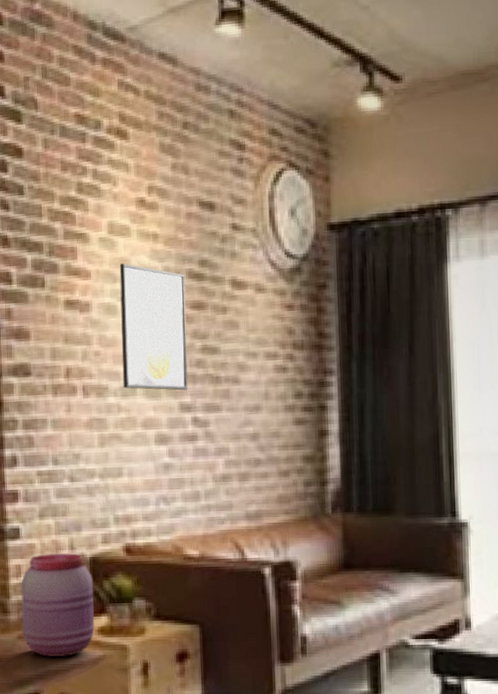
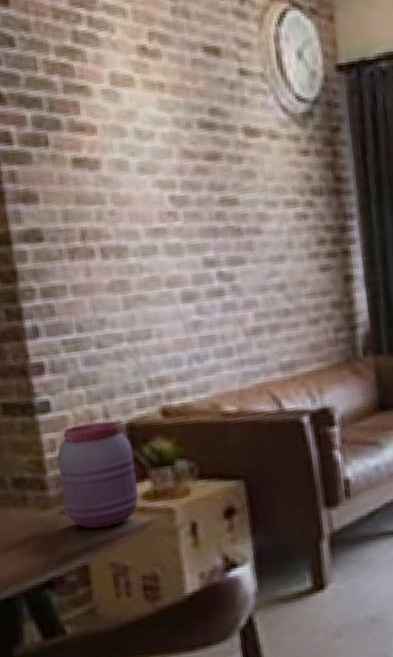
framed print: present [119,263,188,391] -> none [126,116,210,248]

